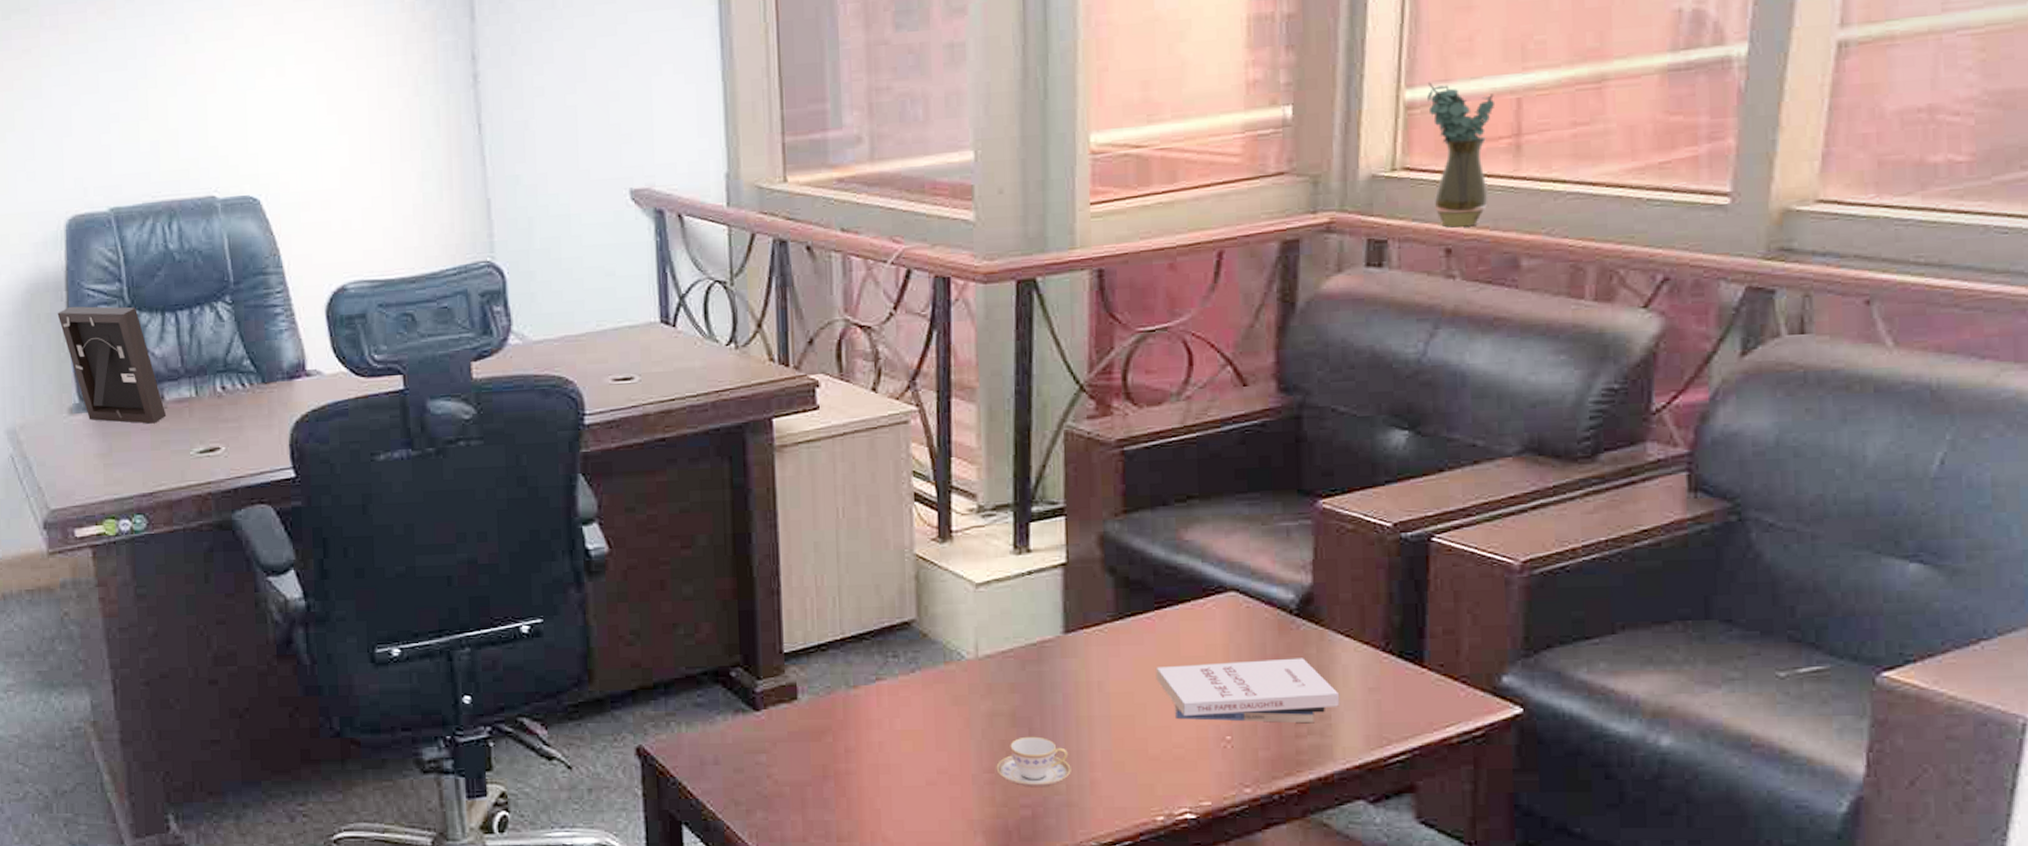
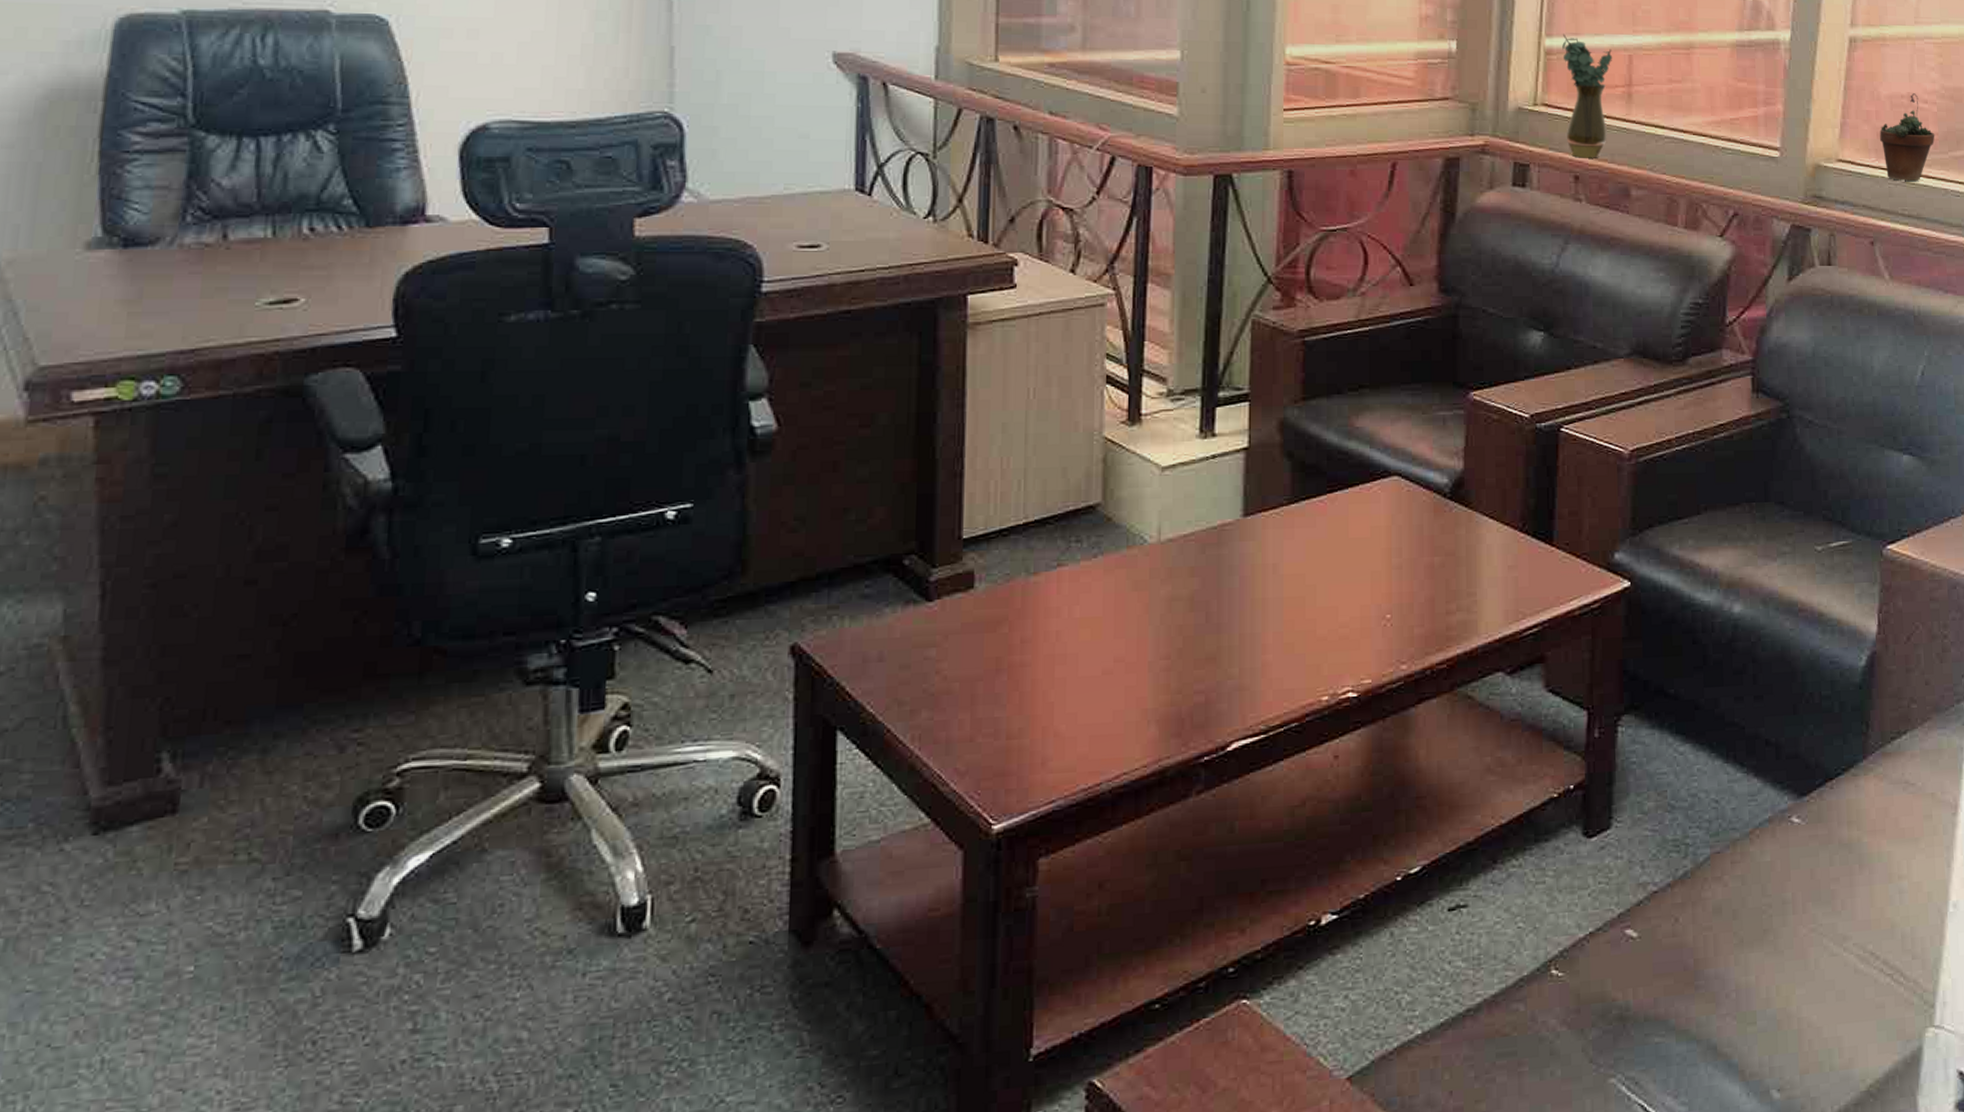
picture frame: present [57,306,167,424] -> none [85,120,228,267]
teacup: present [996,736,1071,788] -> none [1172,620,1244,673]
books: present [1156,658,1340,724] -> none [1326,538,1484,601]
succulent plant: none [1882,104,1971,220] -> present [1880,93,1935,181]

